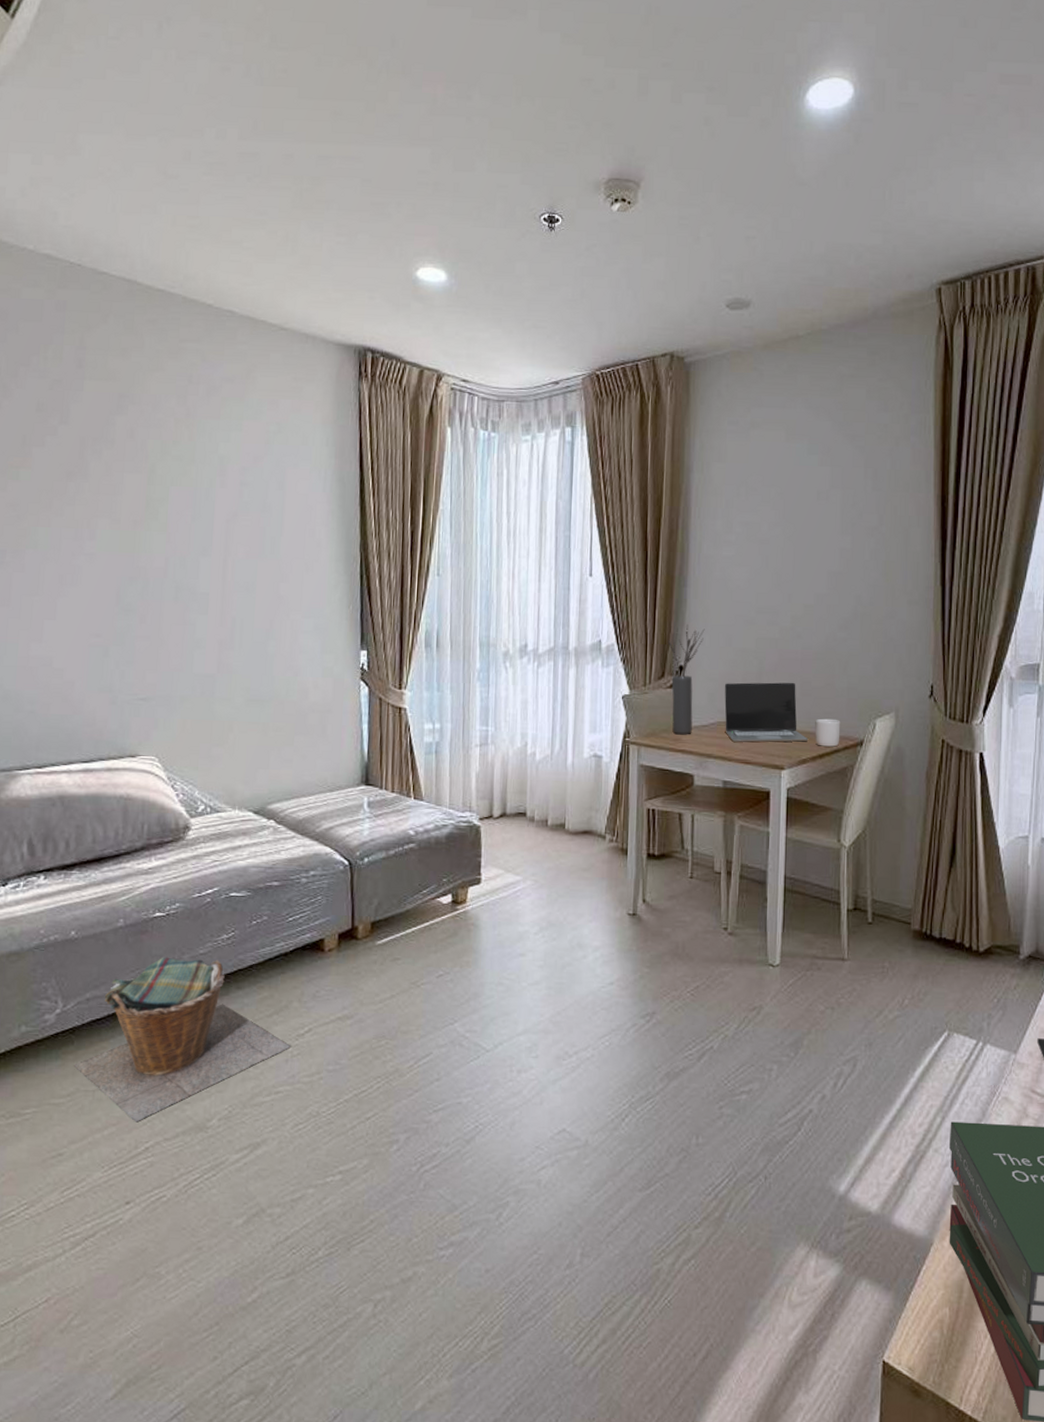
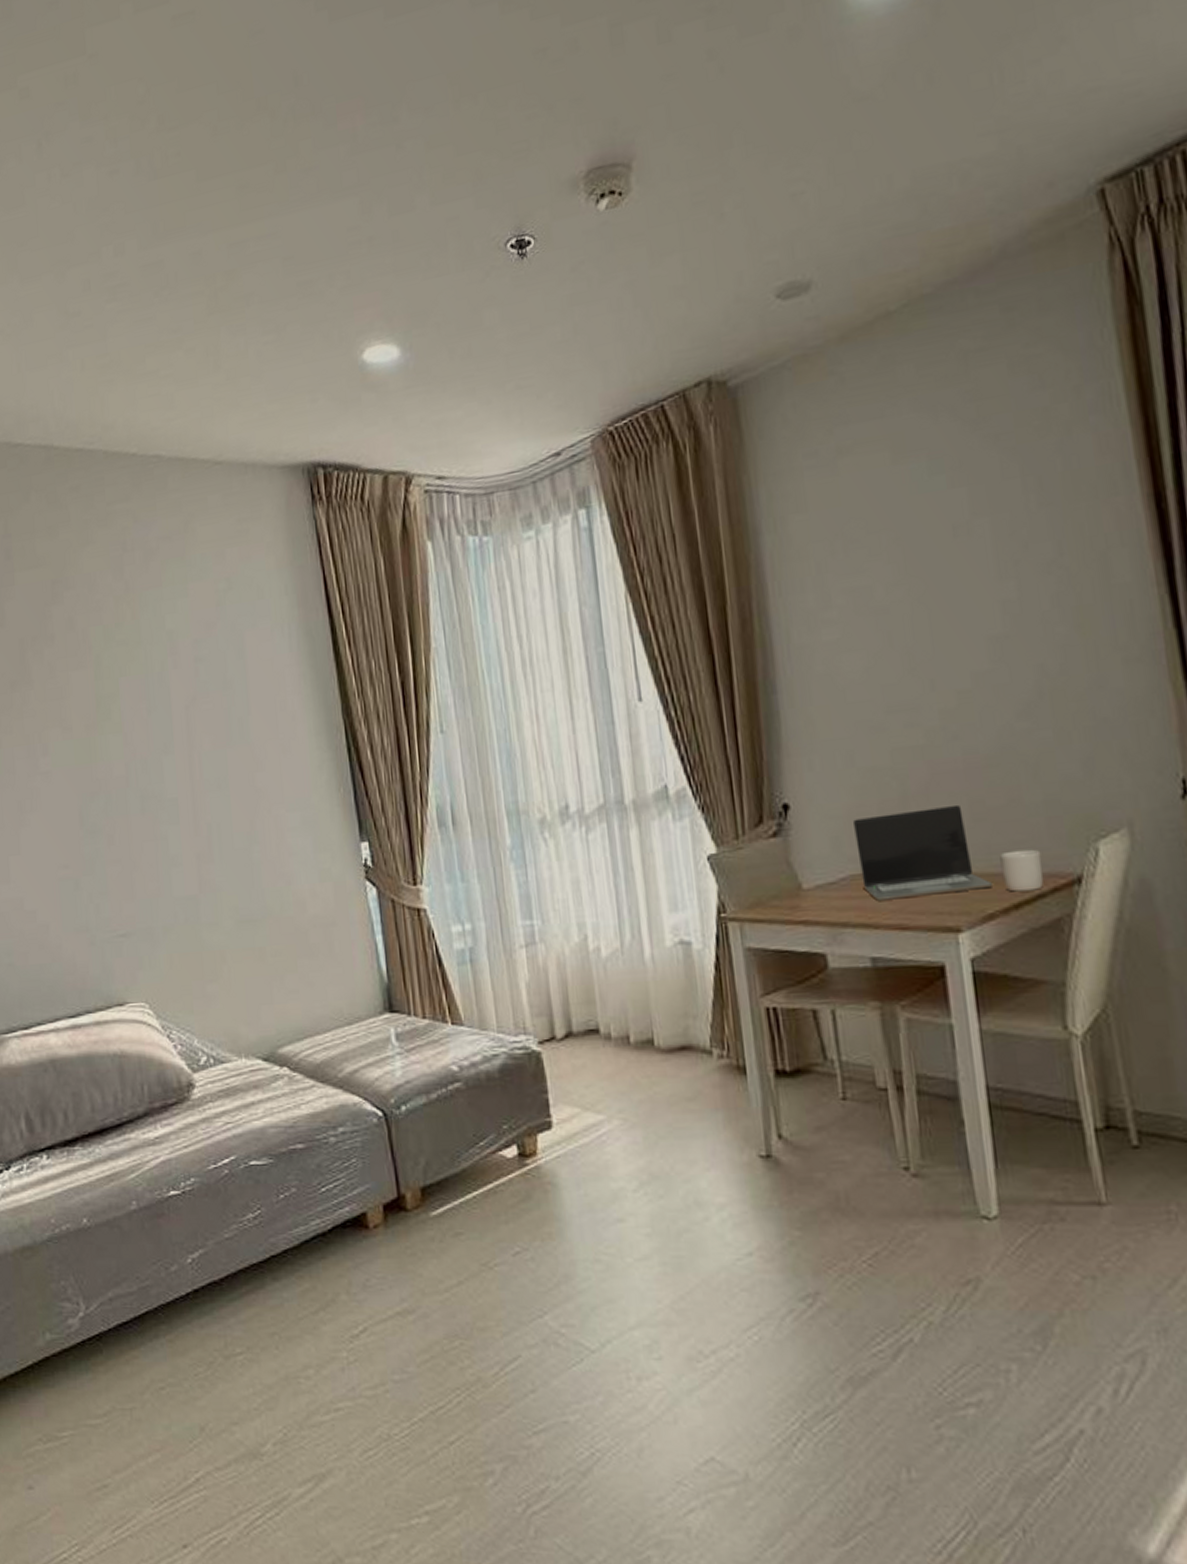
laundry basket: present [73,957,291,1122] -> none [105,1244,346,1448]
vase: present [667,624,705,735] -> none [760,745,815,901]

